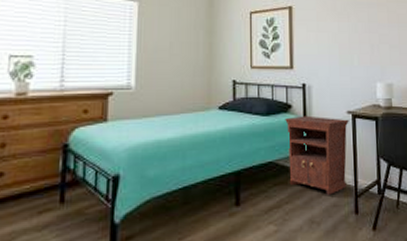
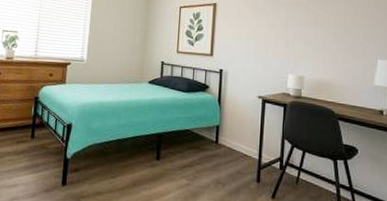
nightstand: present [285,115,349,195] -> none [201,95,259,163]

